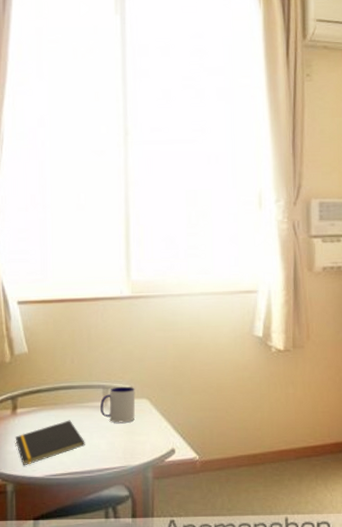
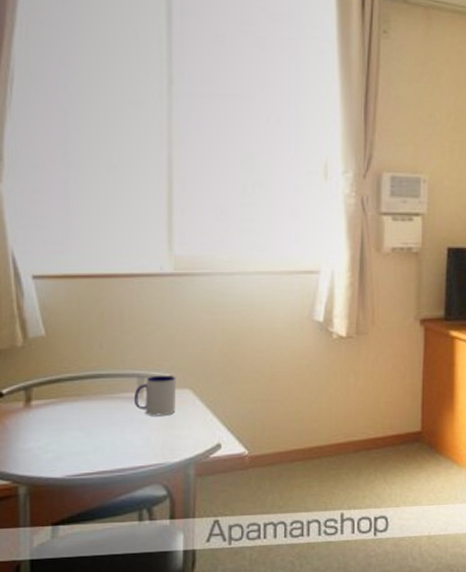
notepad: present [15,420,85,466] -> none [29,413,116,466]

